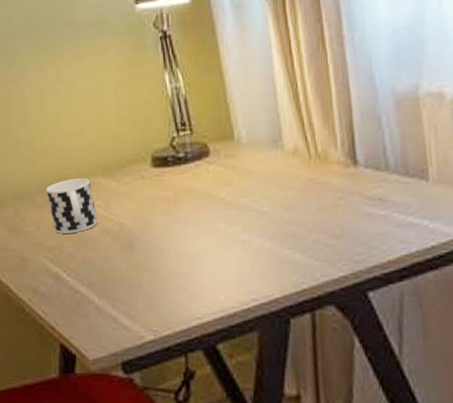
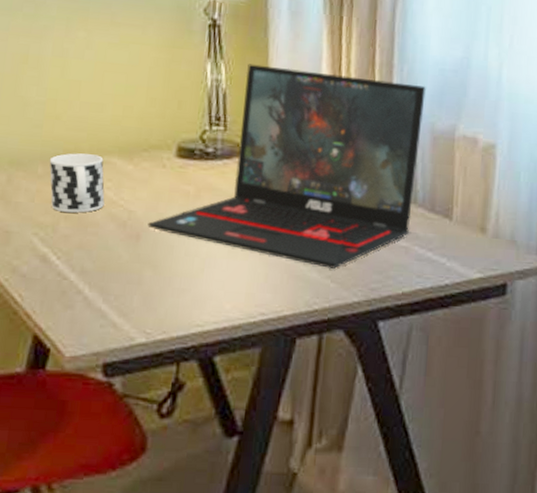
laptop: none [138,50,386,248] -> present [147,64,426,269]

